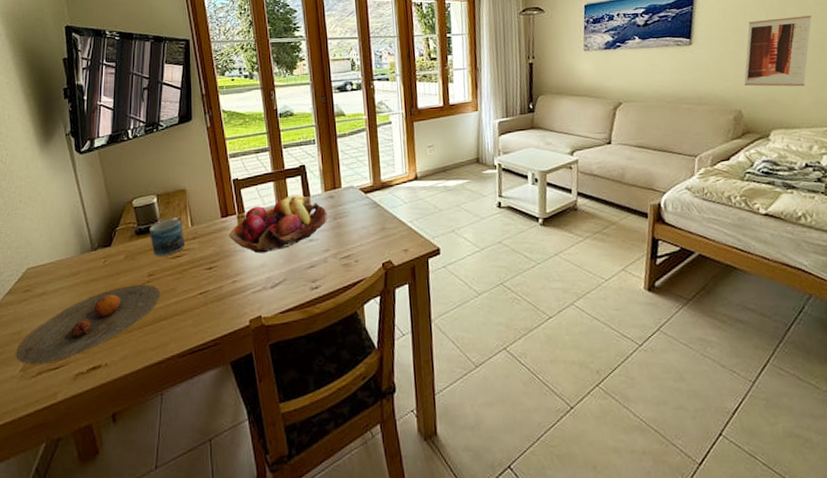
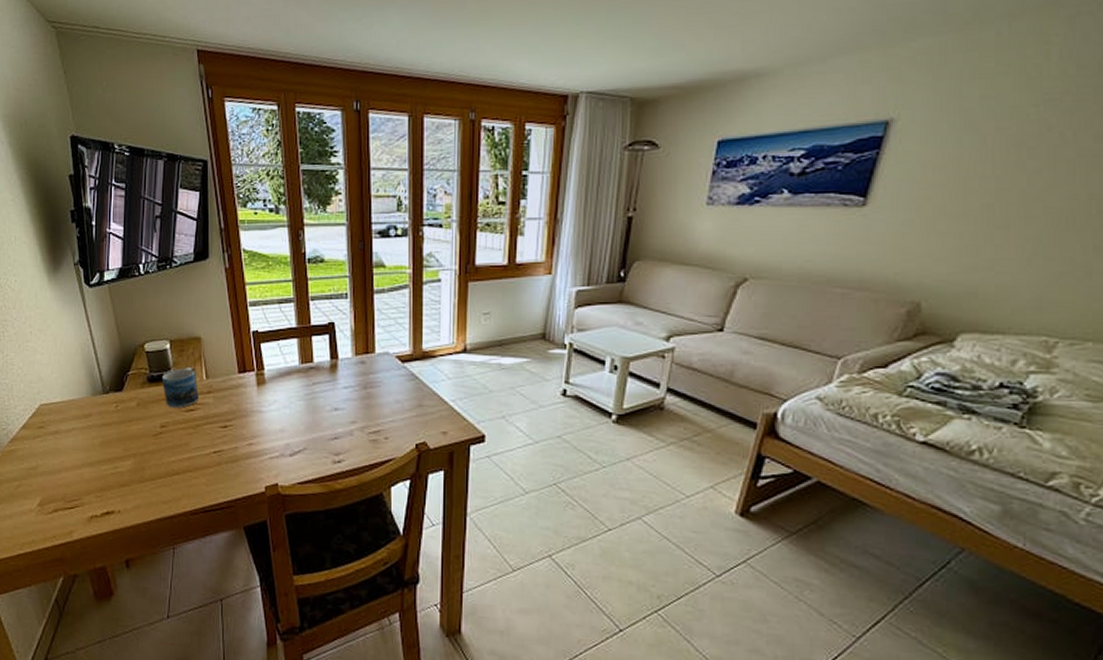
plate: present [16,284,161,365] -> none [33,434,173,502]
fruit basket: present [229,194,327,254] -> none [246,356,356,417]
wall art: present [744,15,812,87] -> none [934,173,1066,277]

